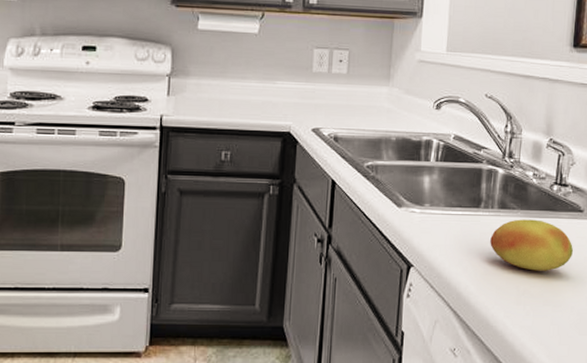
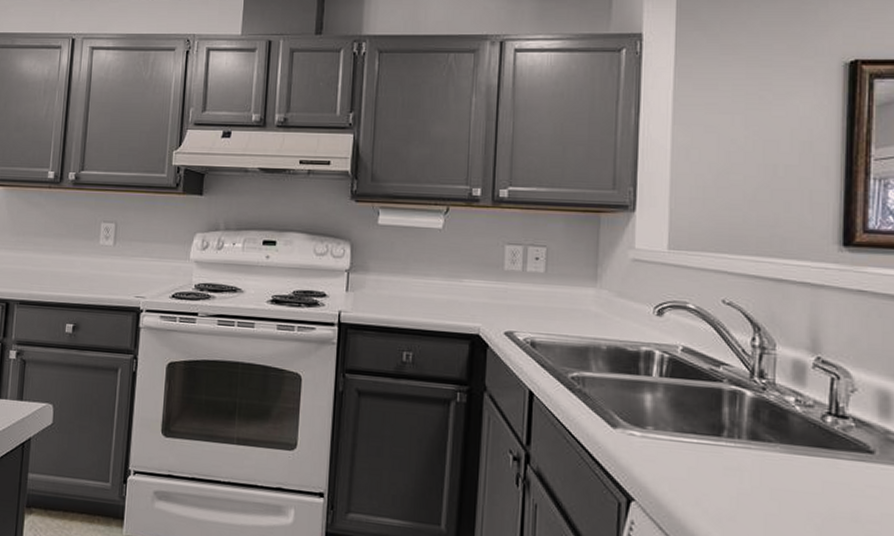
fruit: present [490,219,573,271] -> none [738,455,862,526]

